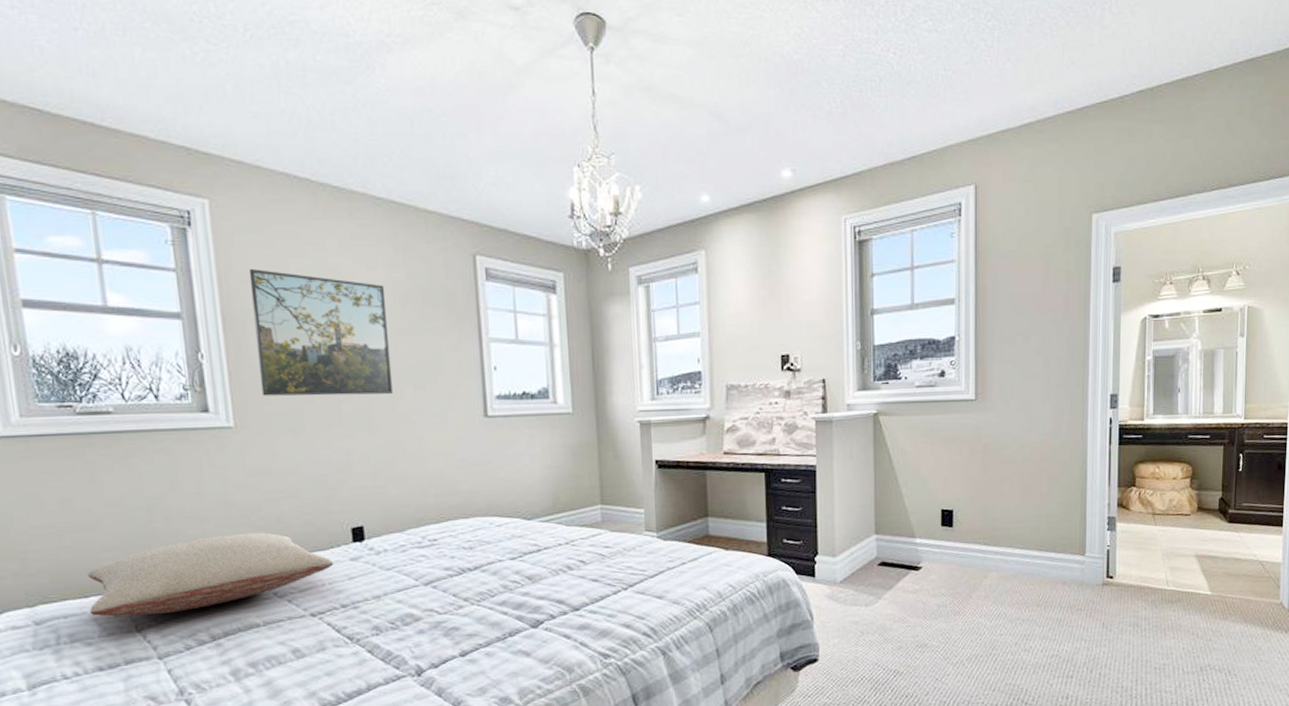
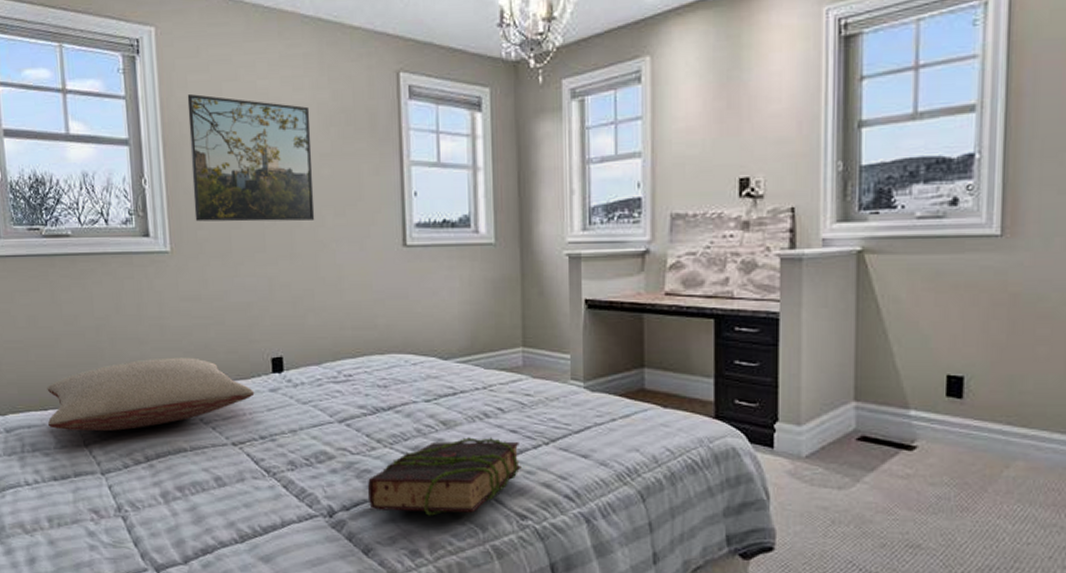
book: none [455,586,603,665] -> present [367,436,521,516]

